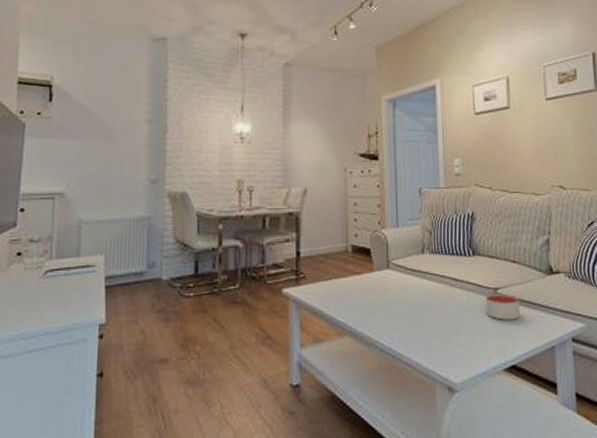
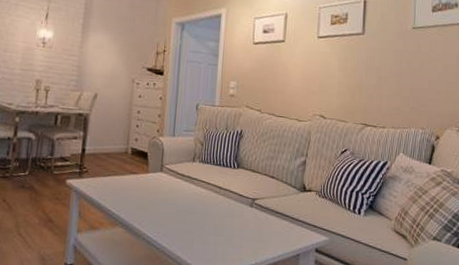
candle: present [485,293,520,320] -> none [243,203,273,228]

